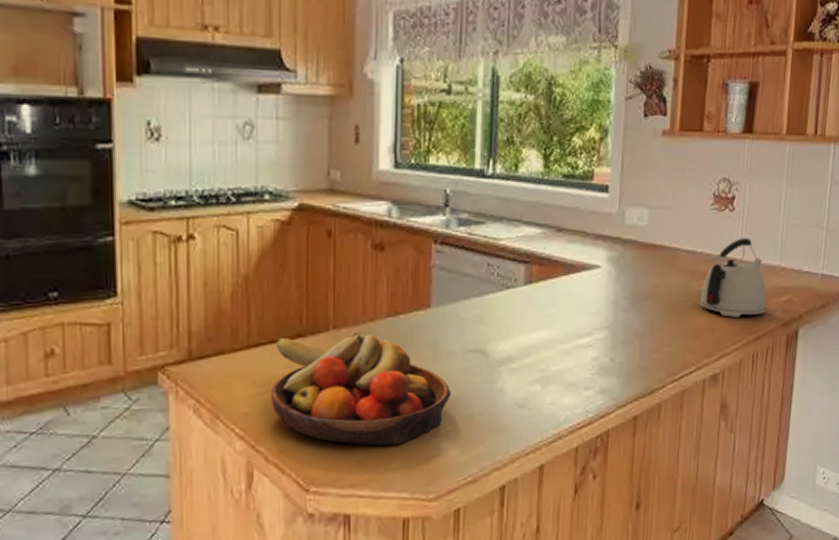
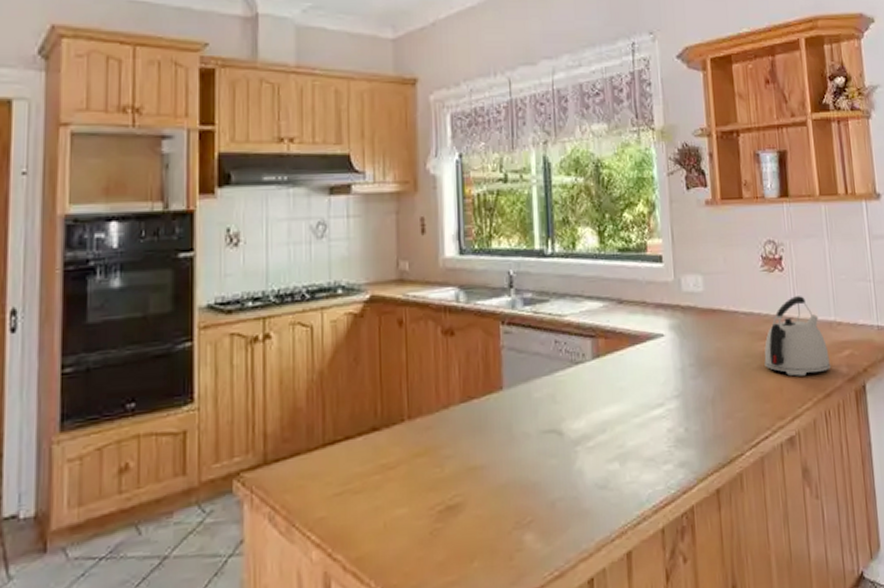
fruit bowl: present [270,331,452,447] -> none [347,419,530,545]

